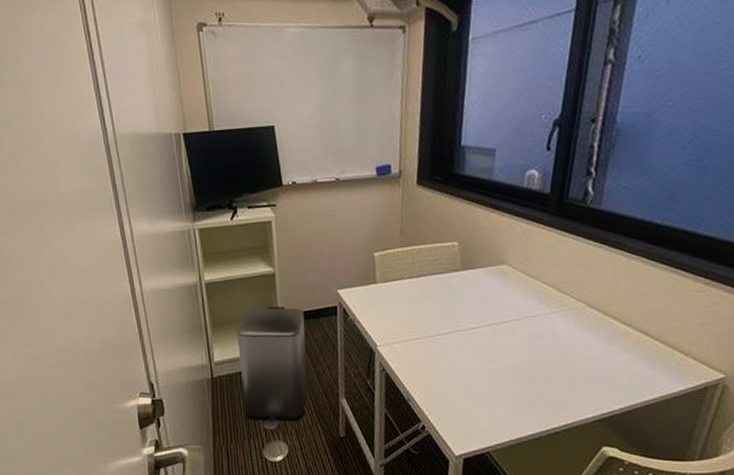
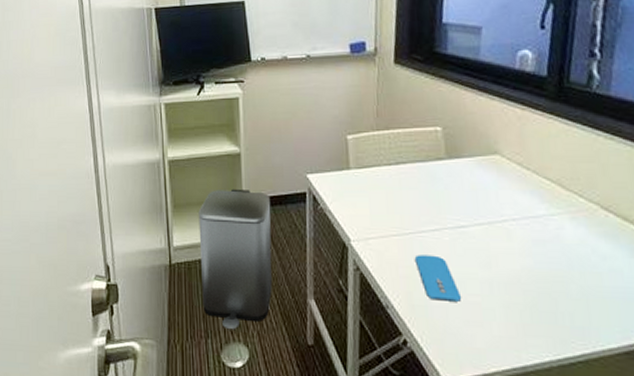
phone: none [432,354,470,391] -> present [414,255,461,302]

